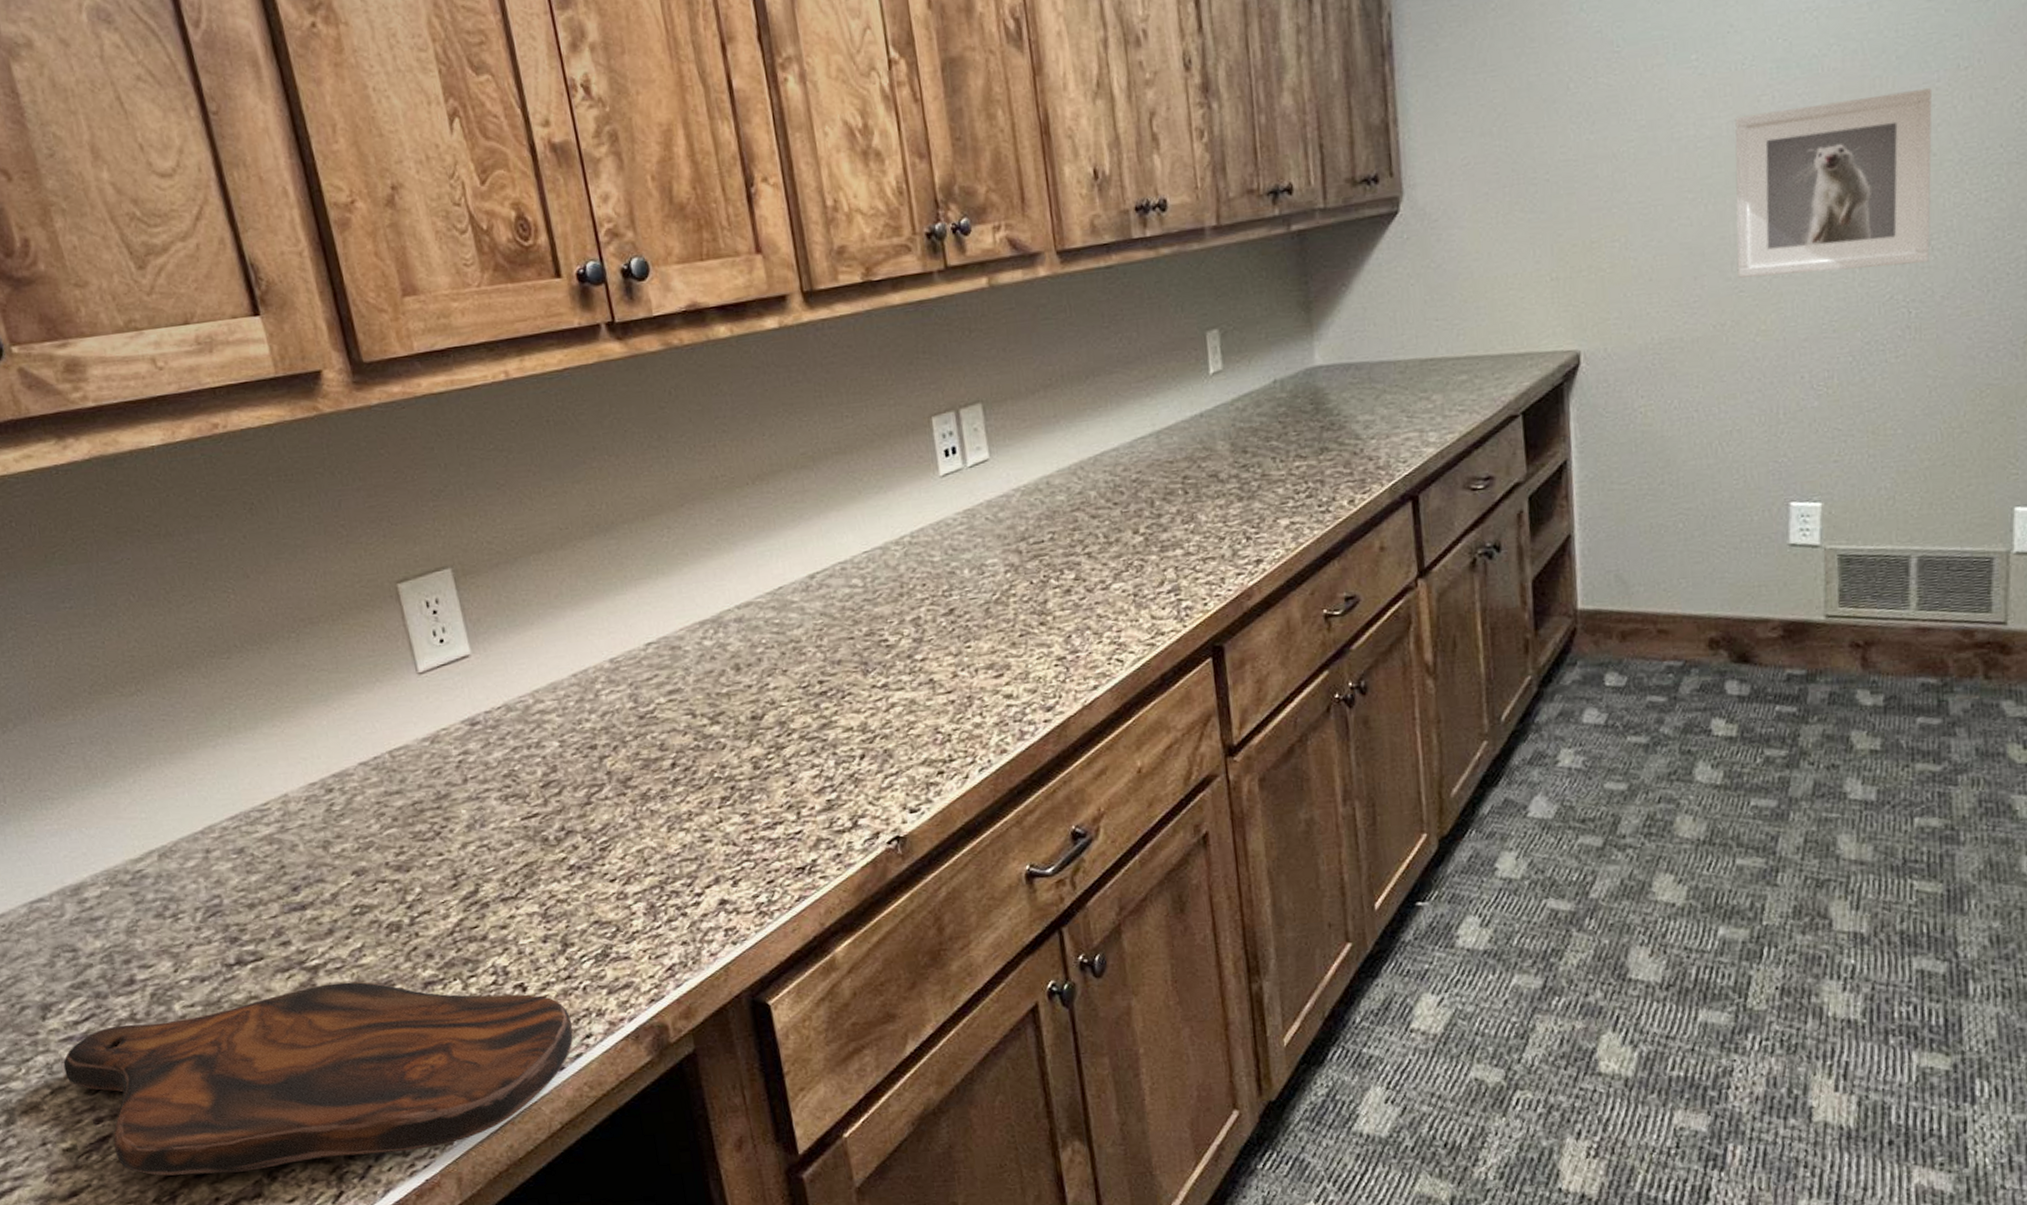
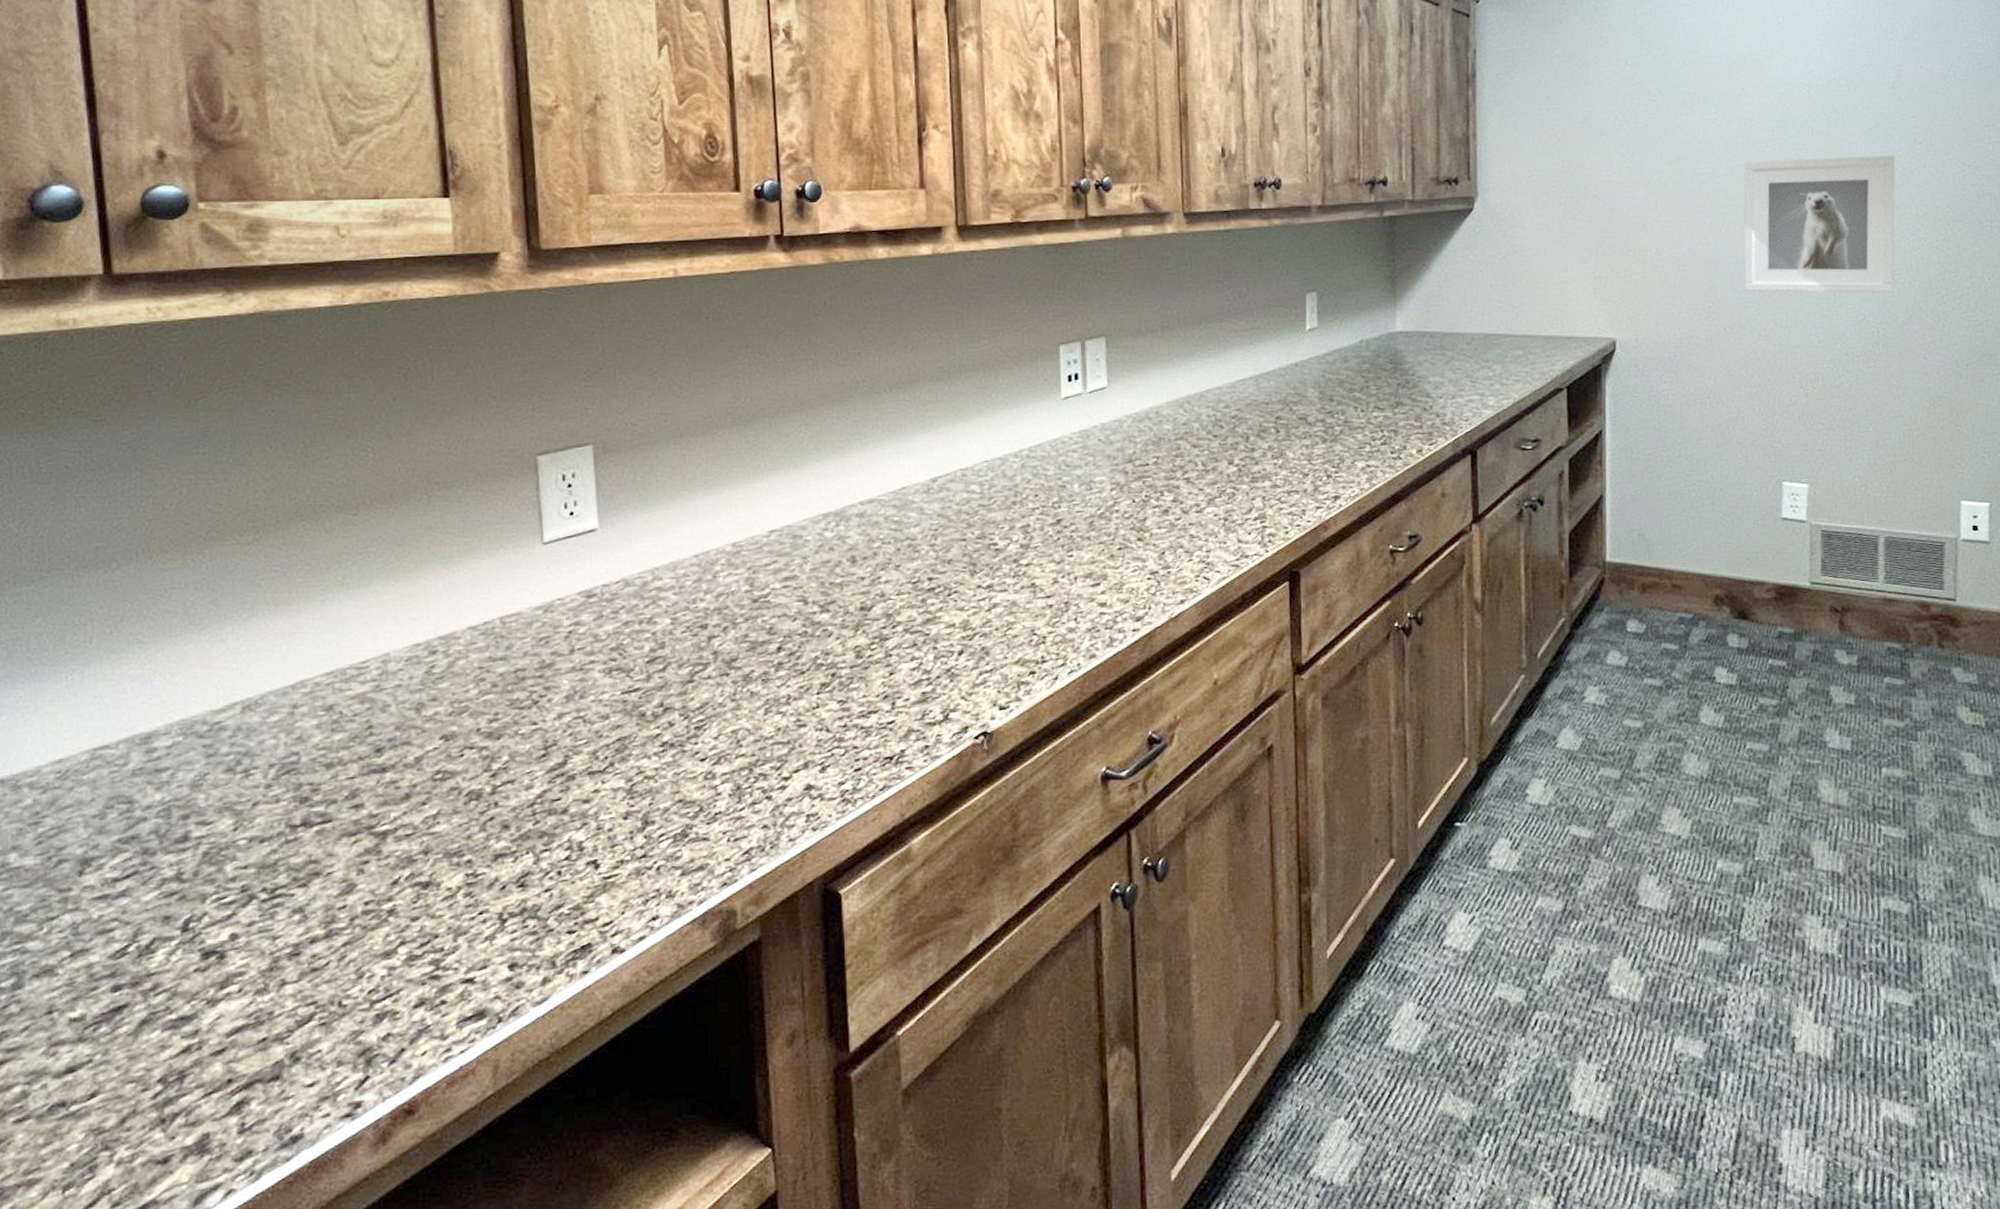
cutting board: present [63,981,574,1176] -> none [91,850,639,1053]

